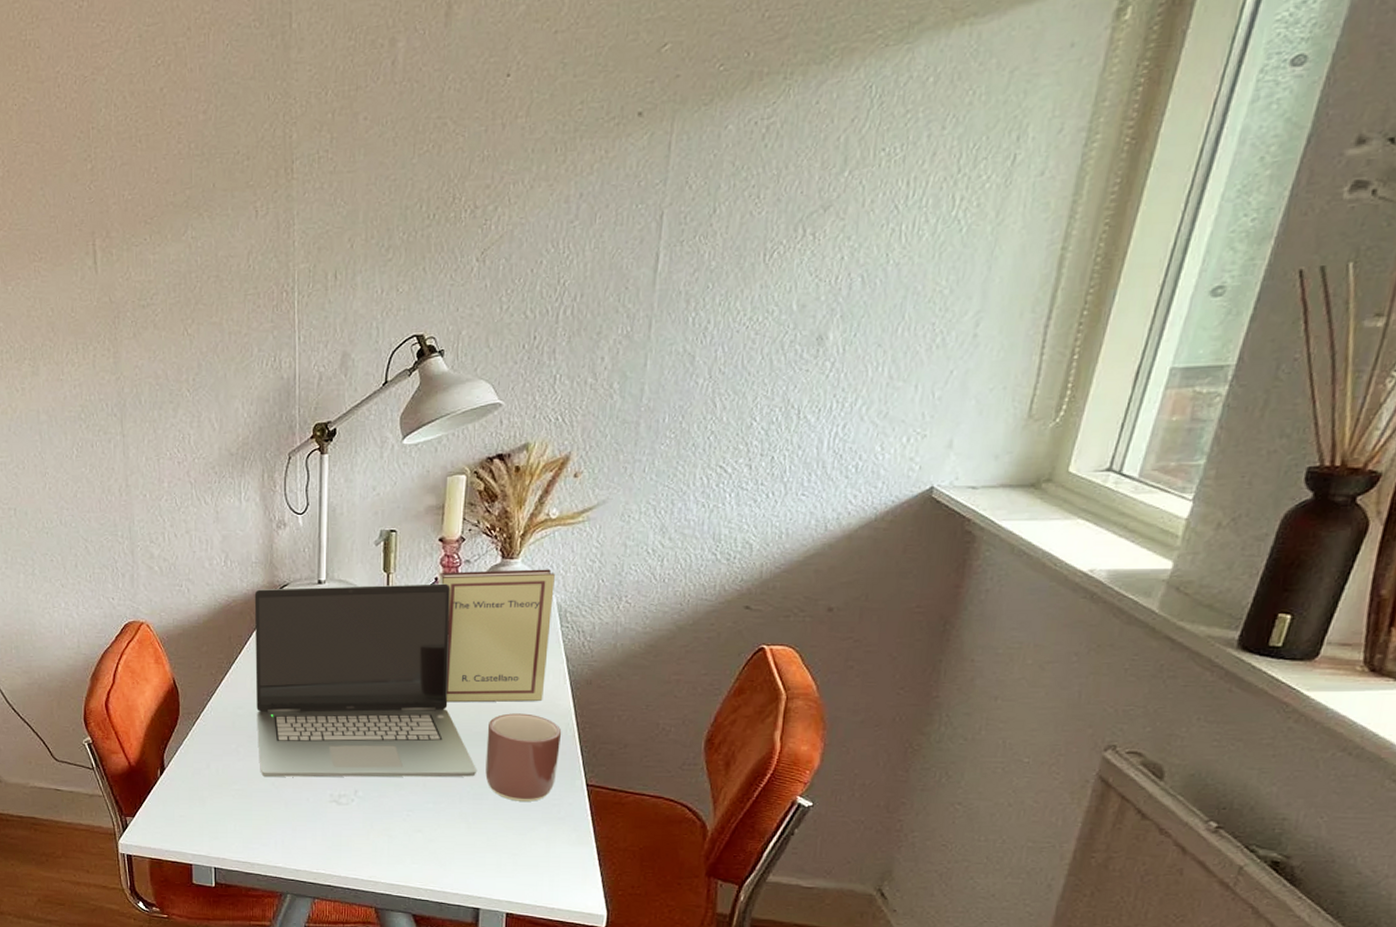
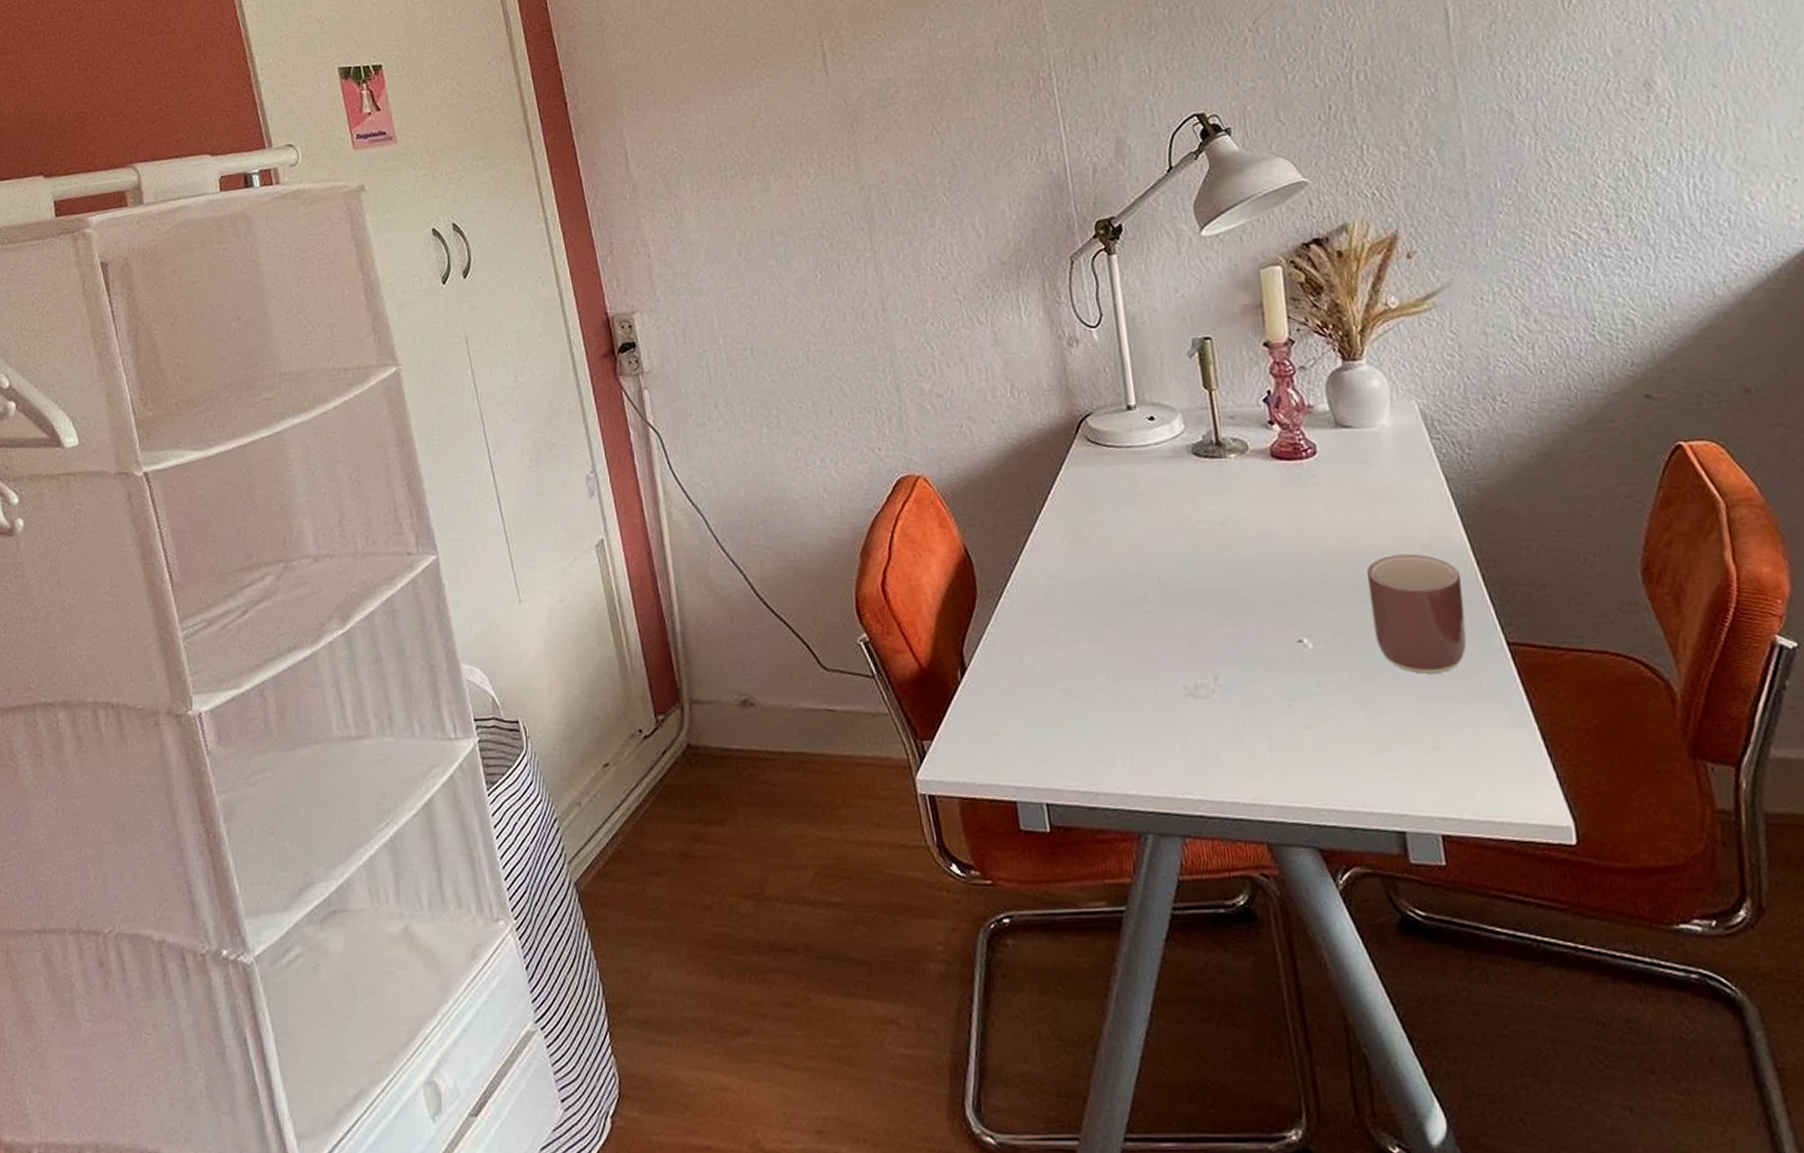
laptop: present [254,583,478,777] -> none [1051,397,1366,668]
book: present [438,569,555,703] -> none [1270,369,1429,548]

